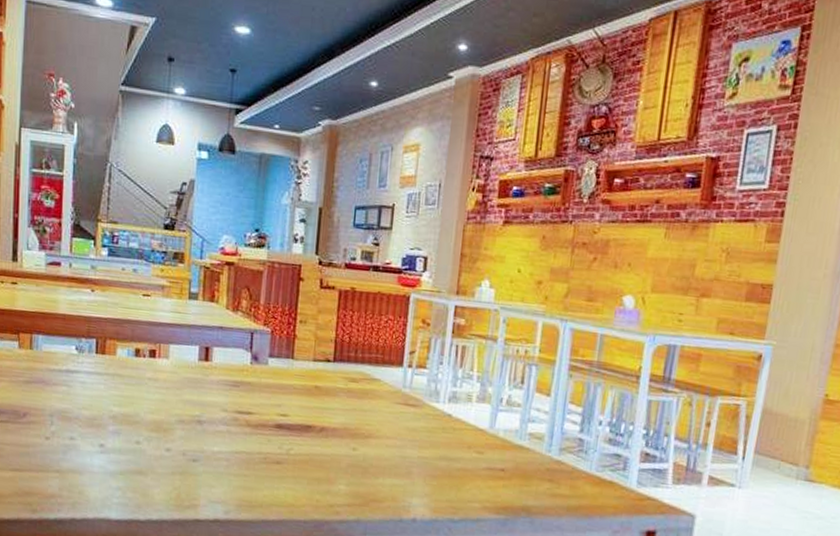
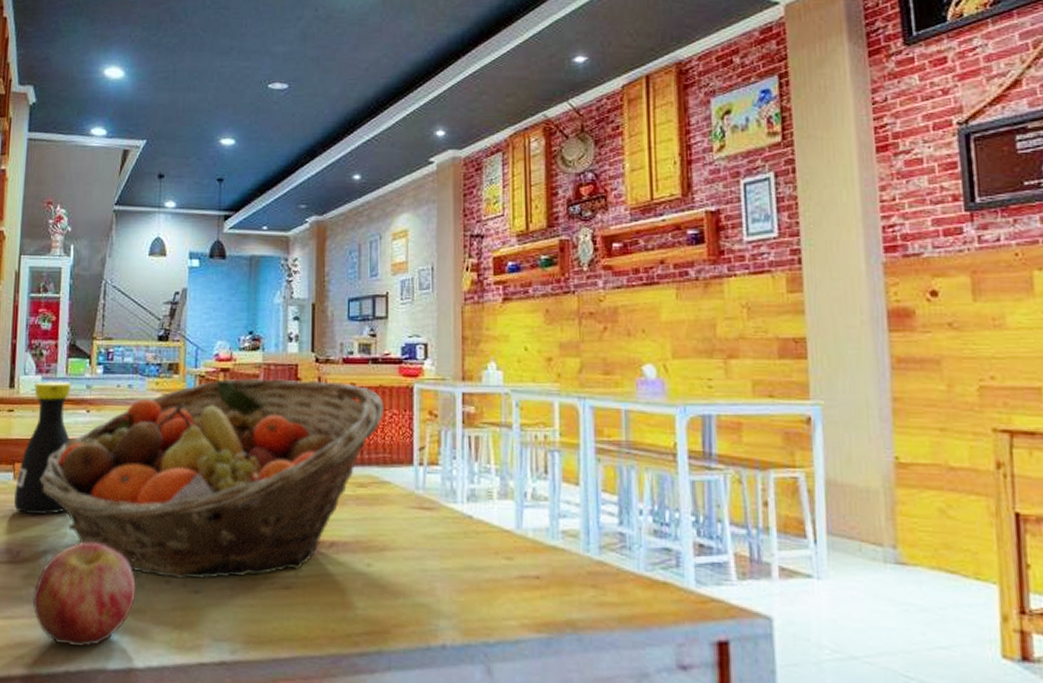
bottle: none [20,257,76,383] -> present [14,380,71,516]
apple: none [39,409,139,500] -> present [32,541,137,648]
fruit basket: none [45,272,381,451] -> present [40,378,384,580]

